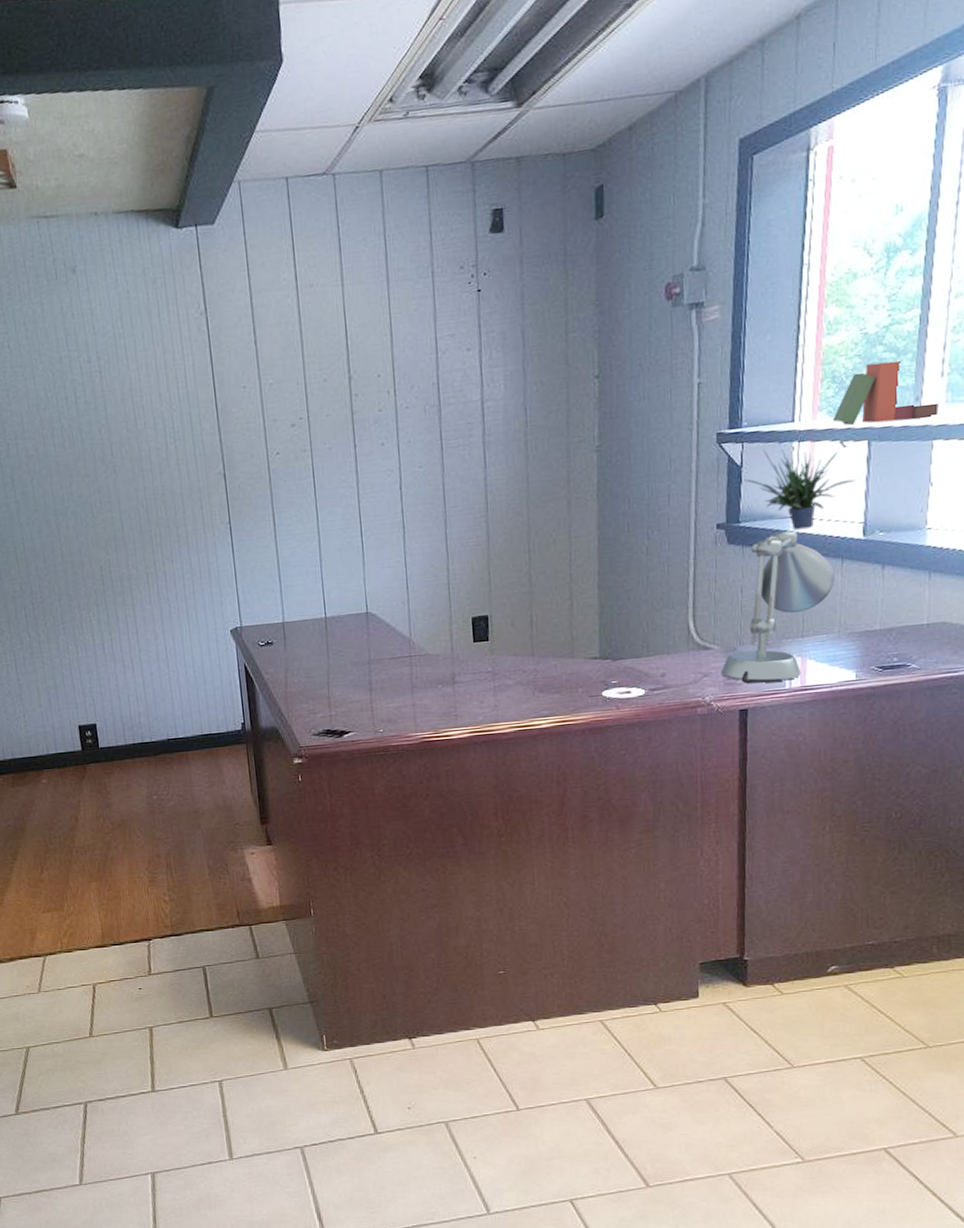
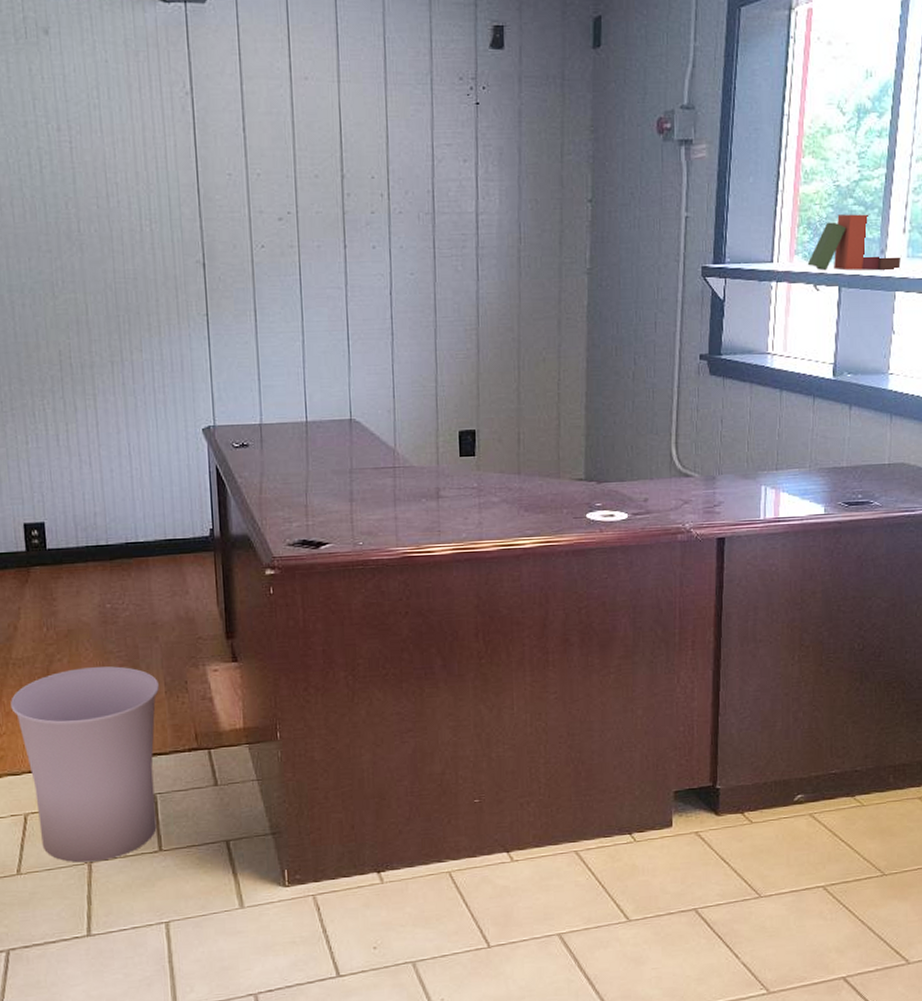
waste bin: none [76,851,207,1027] -> present [11,666,159,863]
desk lamp: present [720,530,835,683] -> none [700,365,807,513]
potted plant: present [743,449,855,531] -> none [726,286,827,366]

